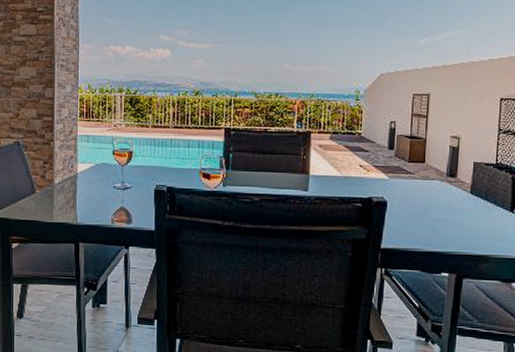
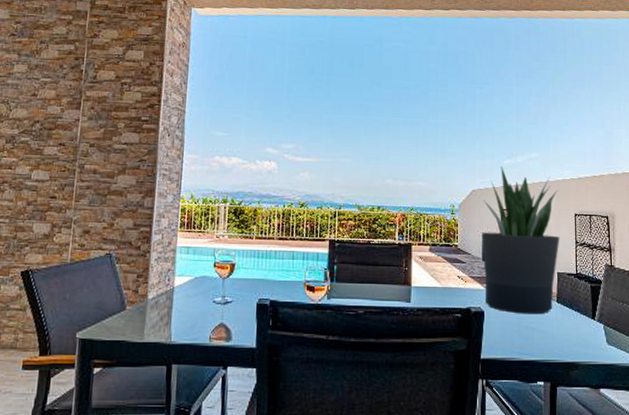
planter: none [388,47,482,206] -> present [482,167,560,315]

